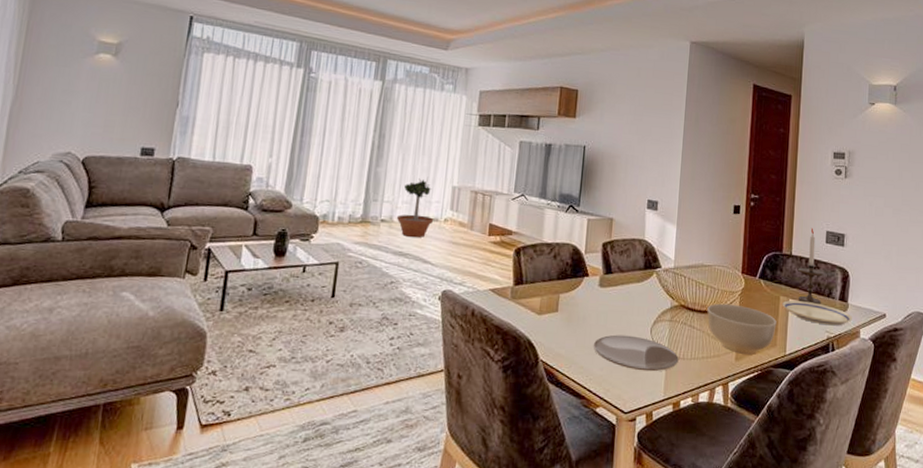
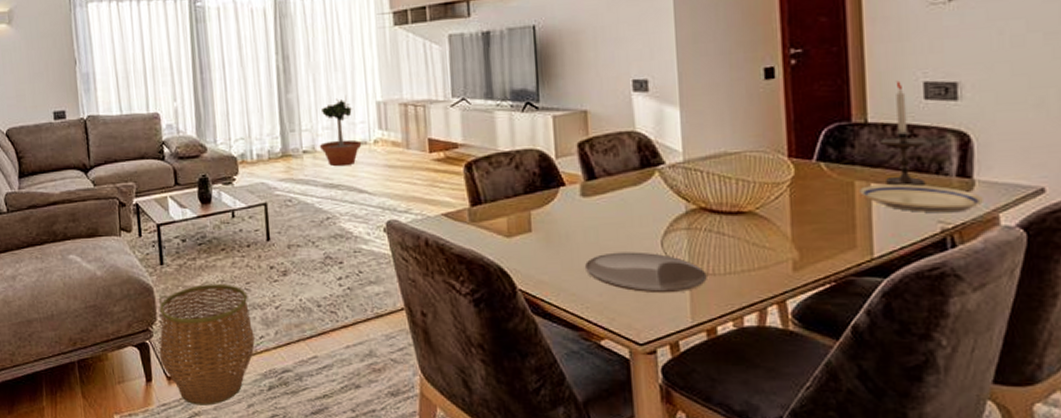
basket: none [197,333,302,456] -> present [159,283,256,406]
bowl: present [707,303,777,355] -> none [741,199,853,262]

